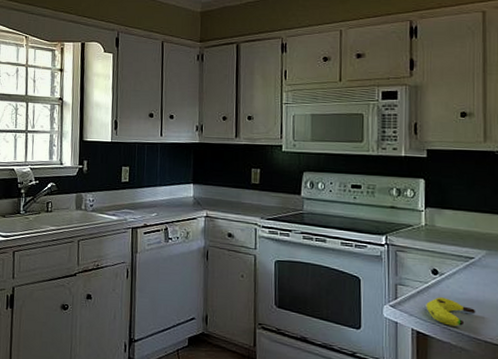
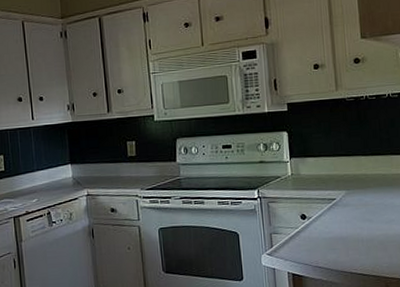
banana: present [426,297,476,327] -> none [298,239,341,264]

